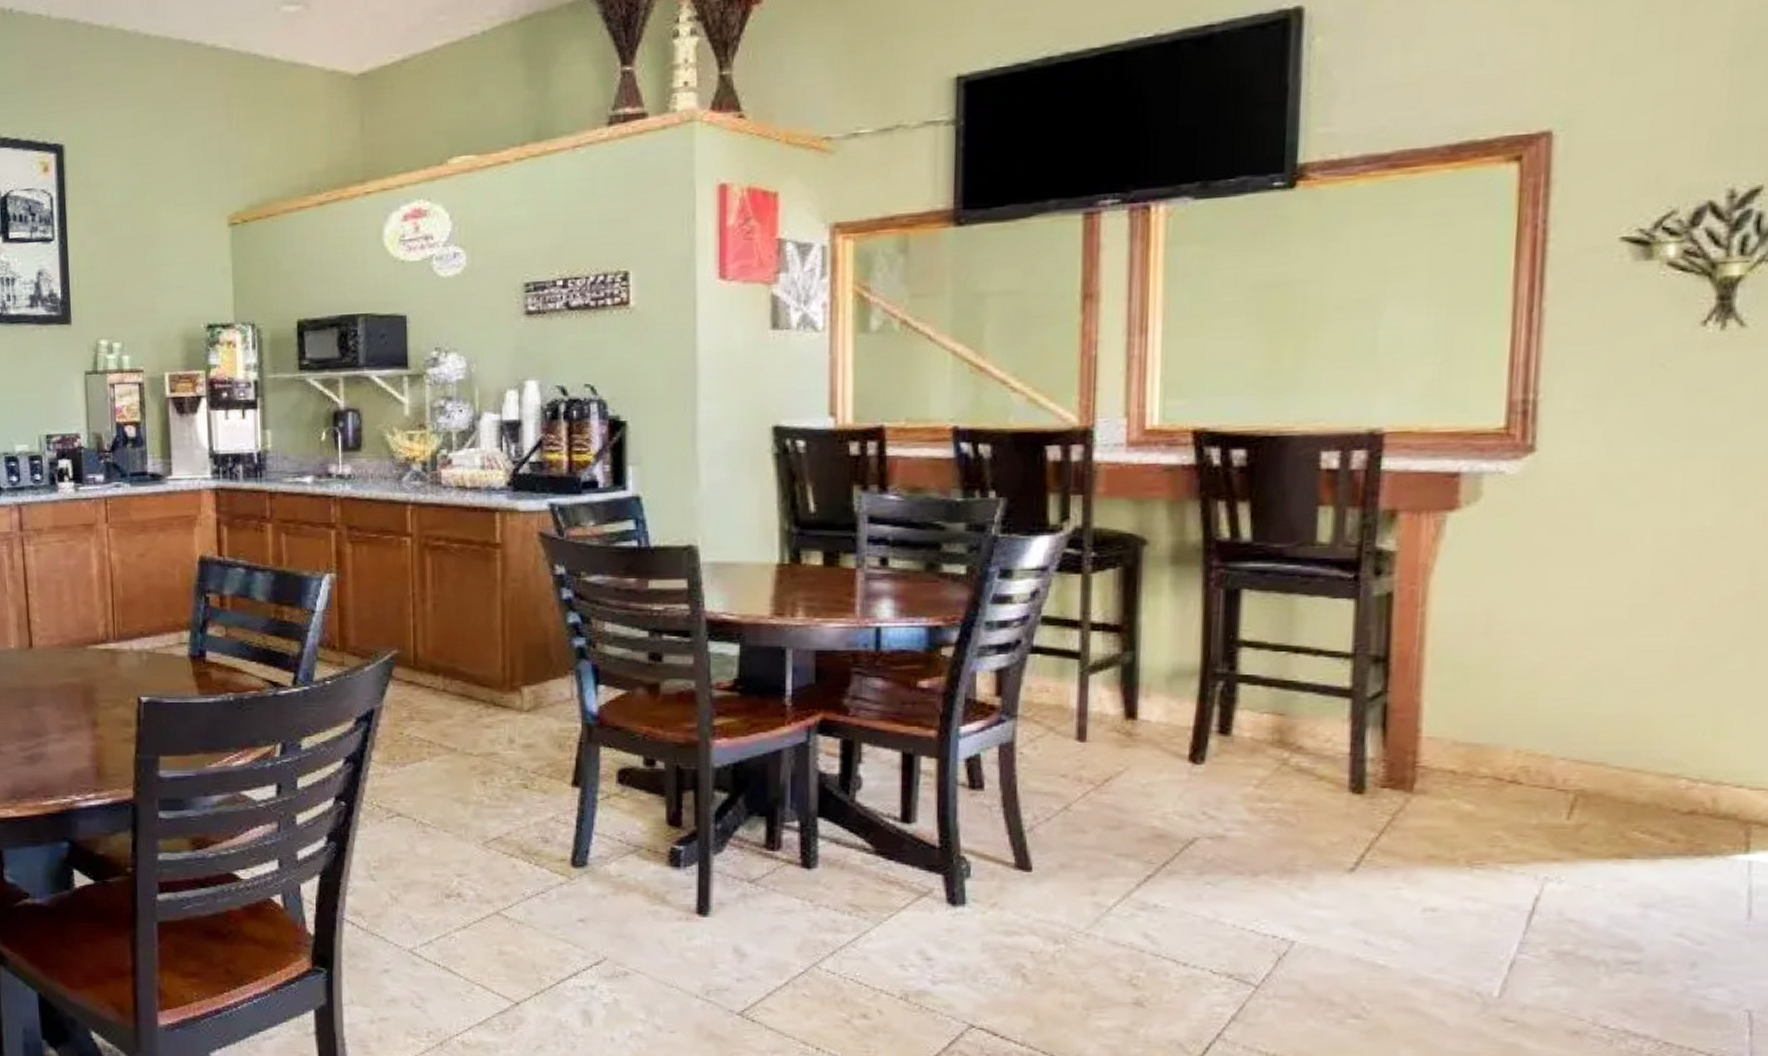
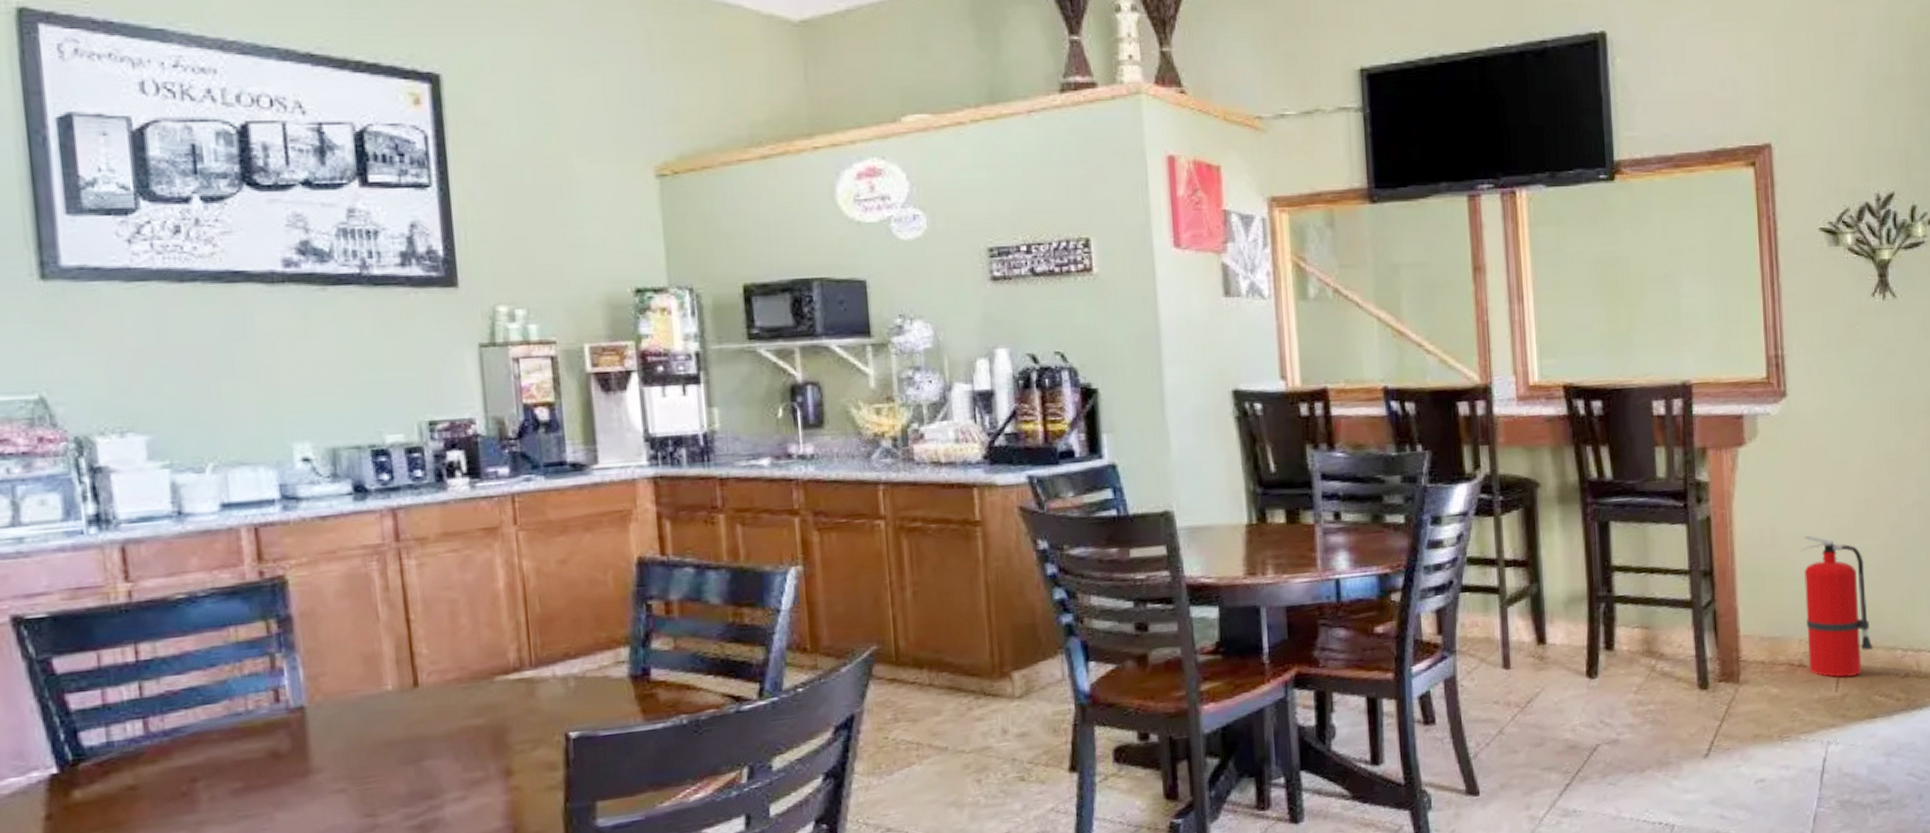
fire extinguisher: none [1527,625,1639,805] -> present [1800,535,1873,678]

